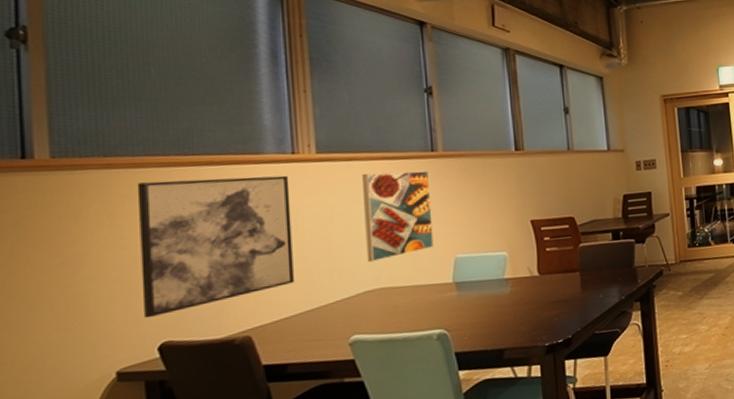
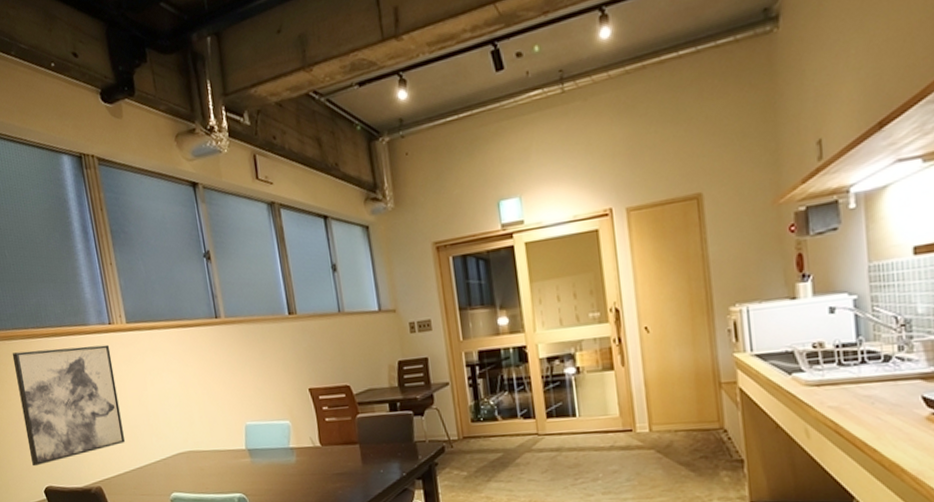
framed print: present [363,170,434,263] -> none [163,337,227,427]

